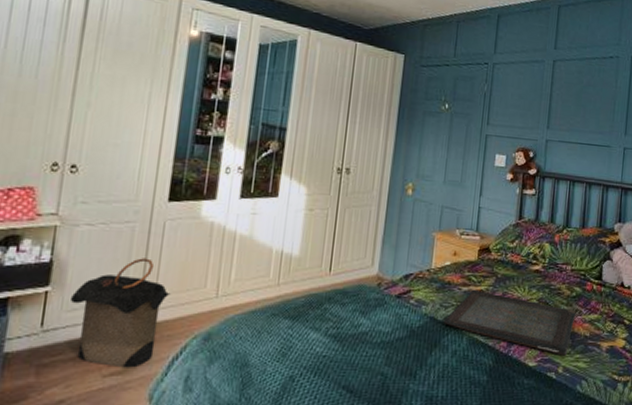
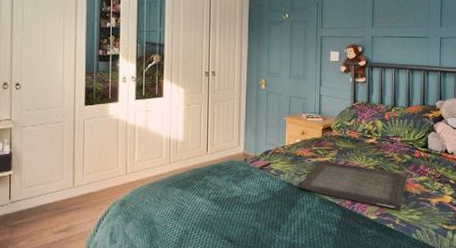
laundry hamper: present [69,258,170,368] -> none [26,148,93,227]

